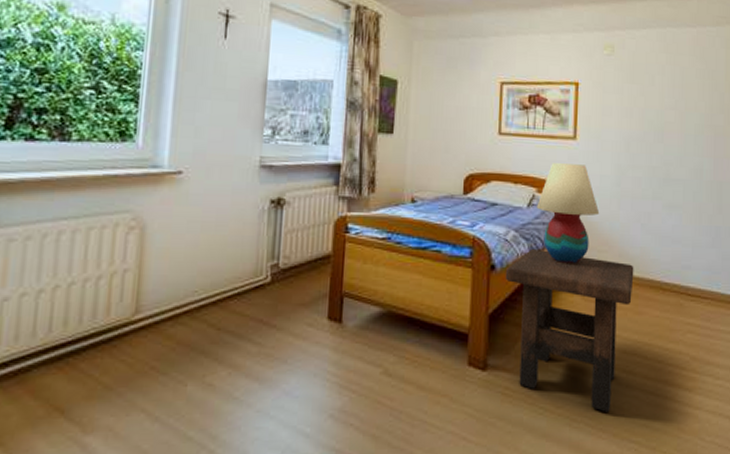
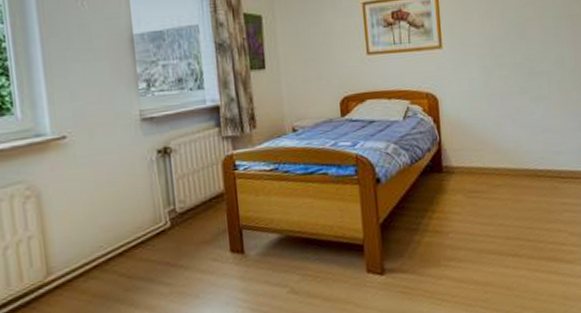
side table: present [505,248,634,412] -> none [390,157,511,294]
table lamp: present [536,163,600,264] -> none [412,71,472,167]

